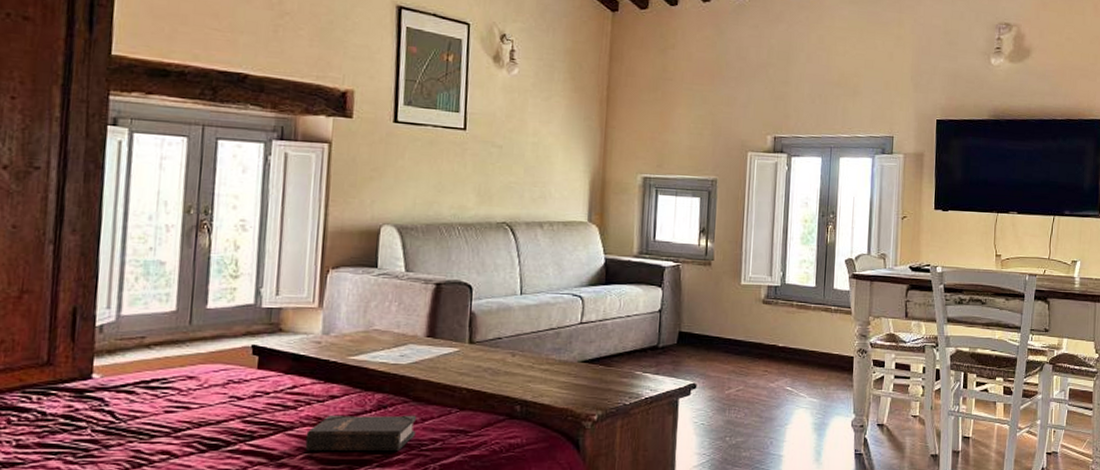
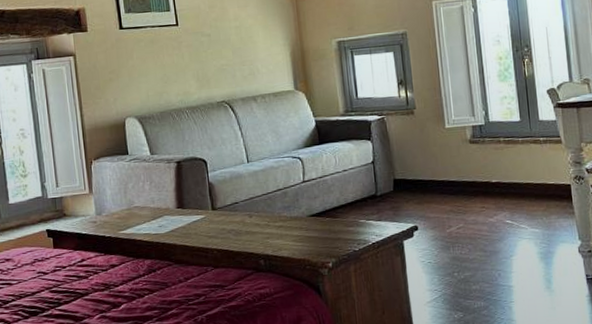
hardback book: present [305,415,417,451] -> none [98,275,182,311]

